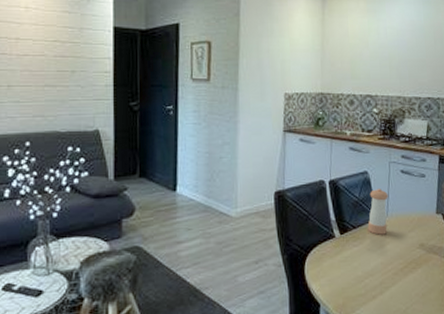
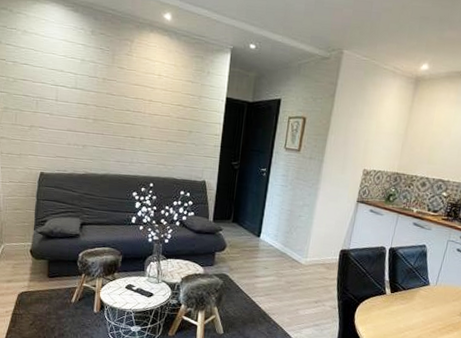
pepper shaker: present [367,188,388,235] -> none [416,260,441,299]

